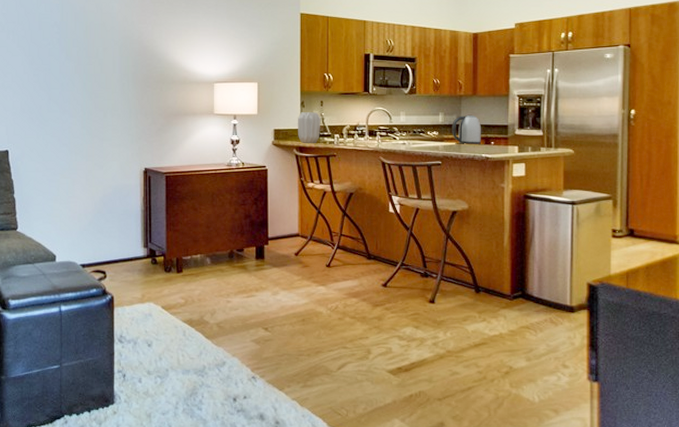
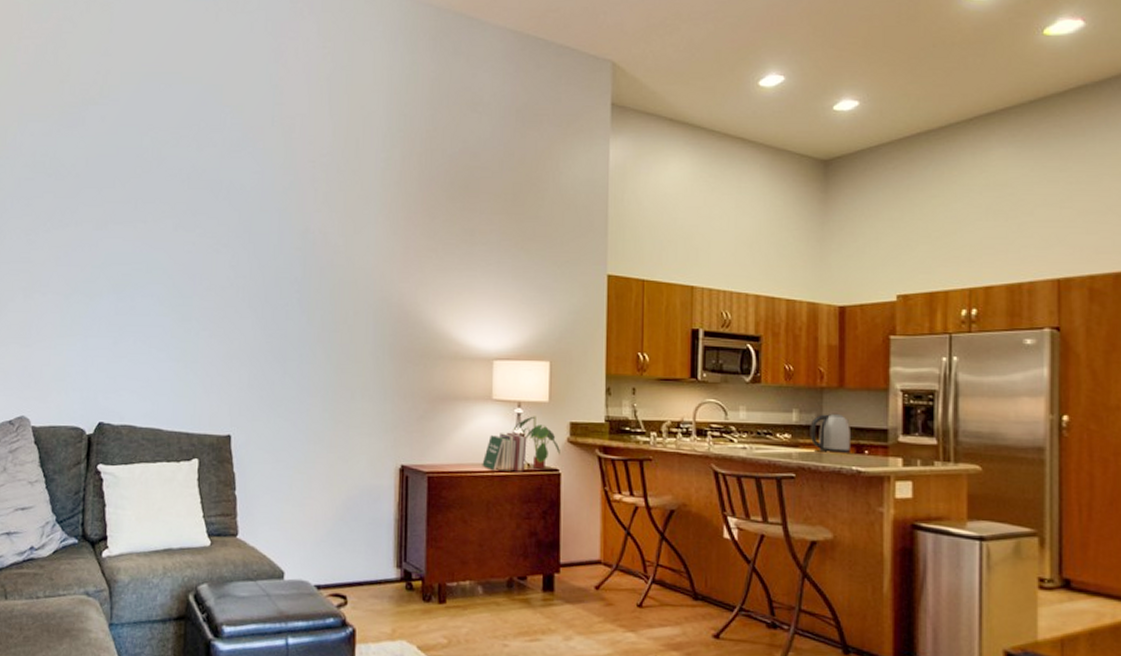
books: none [207,139,241,169] -> present [482,432,527,472]
plant: none [230,125,267,166] -> present [513,416,560,469]
vase: present [297,112,321,144] -> none [600,401,633,444]

